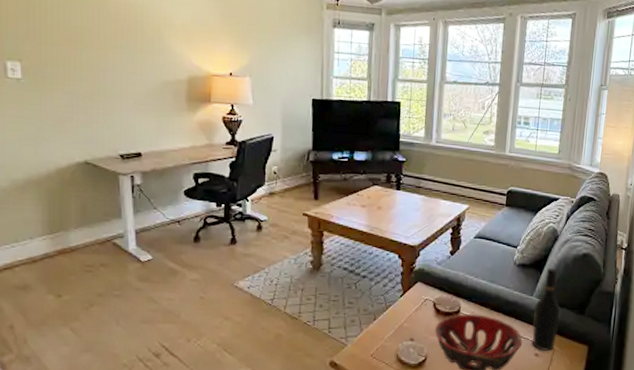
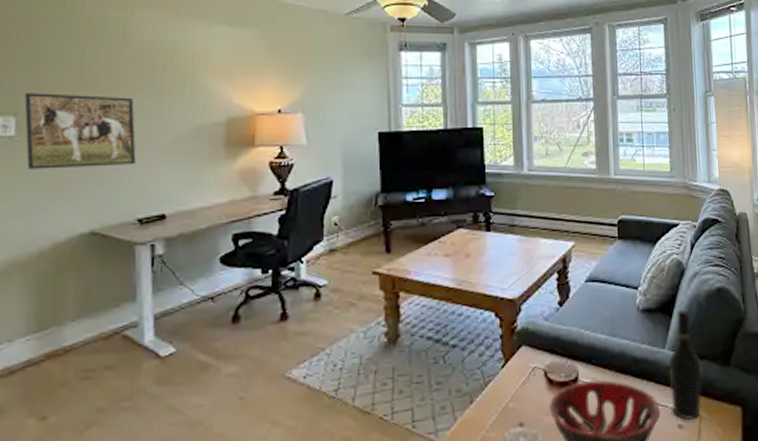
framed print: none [27,42,117,110] -> present [24,93,136,169]

